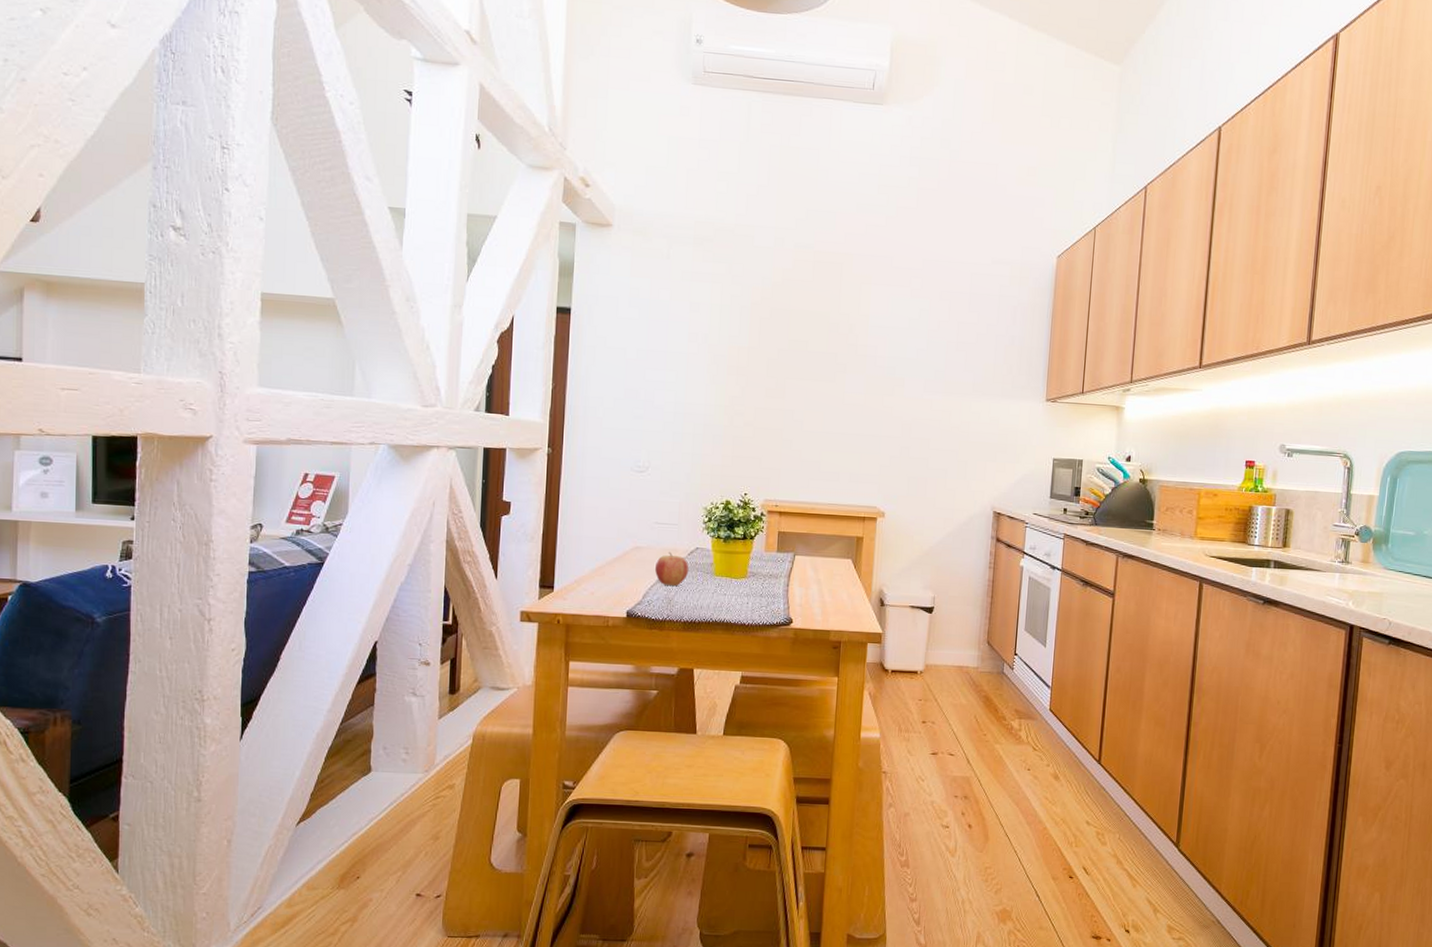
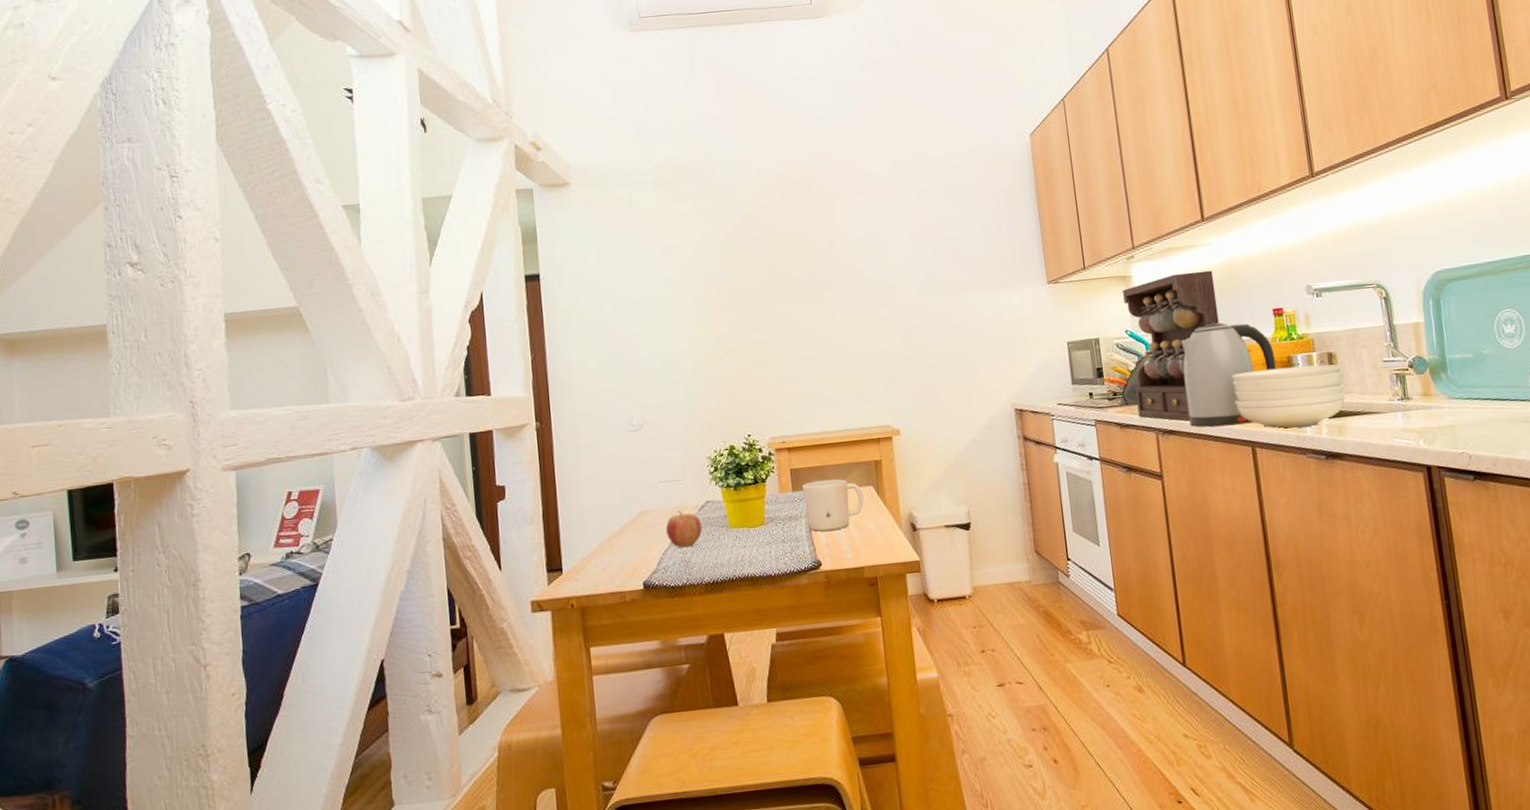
mug: none [785,546,841,593] -> present [802,479,864,532]
spice rack: none [1104,412,1199,549] -> present [1123,270,1219,422]
kettle: none [1148,464,1239,561] -> present [1181,322,1277,427]
bowl: none [1192,513,1296,572] -> present [1230,364,1346,429]

